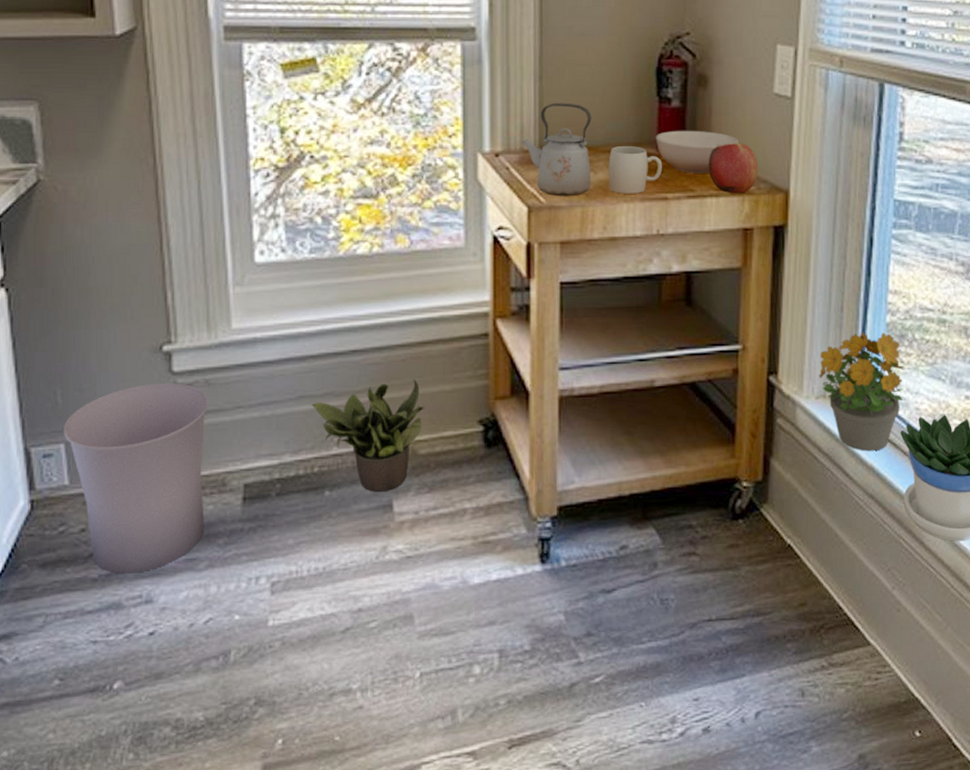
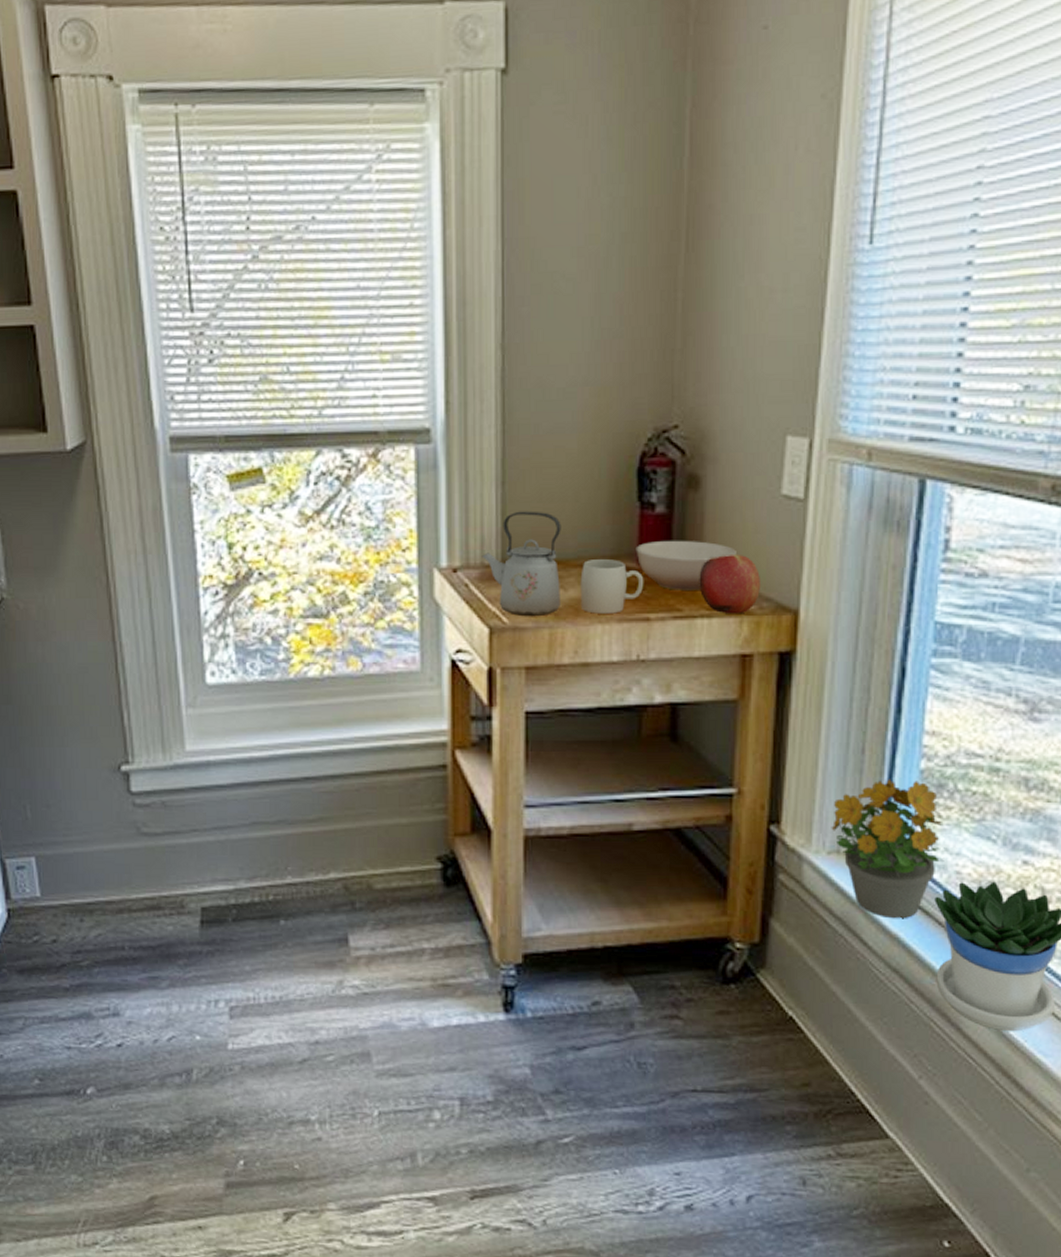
waste bin: present [64,382,209,574] -> none [34,802,166,986]
potted plant: present [311,377,425,492] -> none [264,808,380,925]

